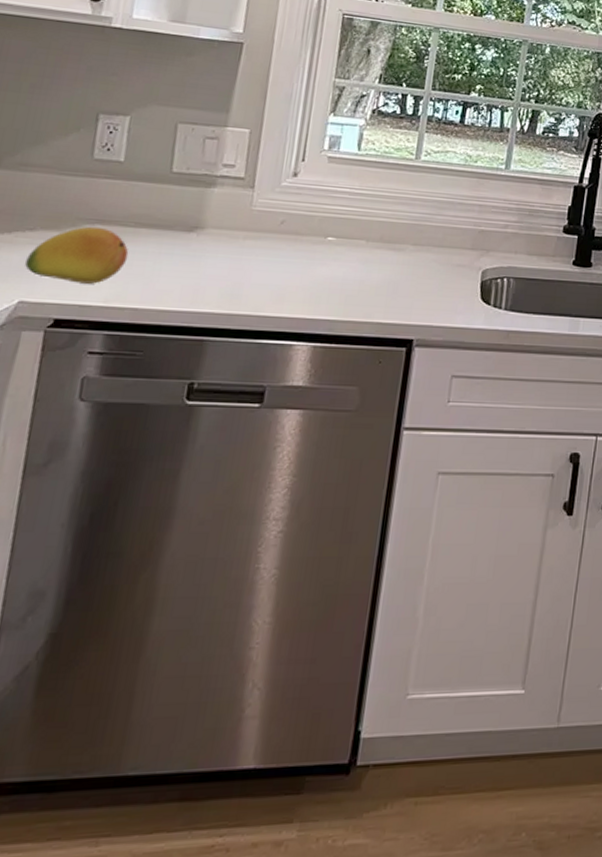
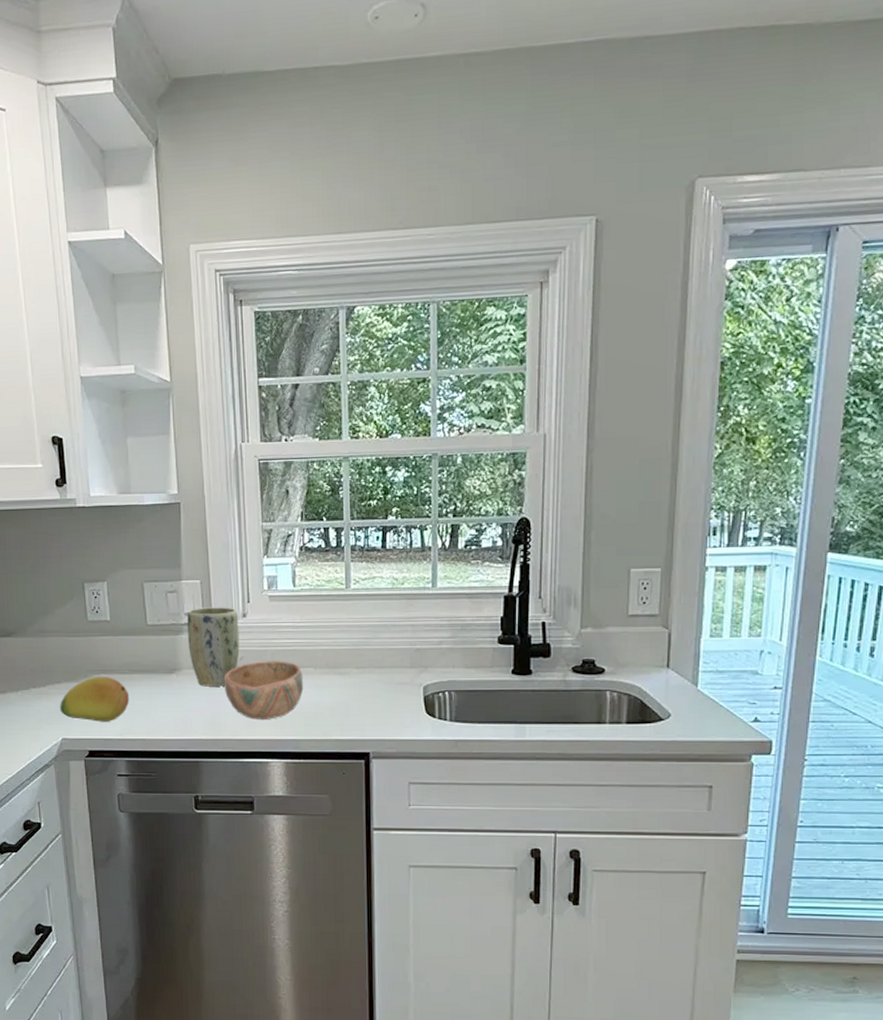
plant pot: none [218,159,288,252] -> present [187,607,240,687]
bowl: none [254,227,352,295] -> present [223,661,304,719]

